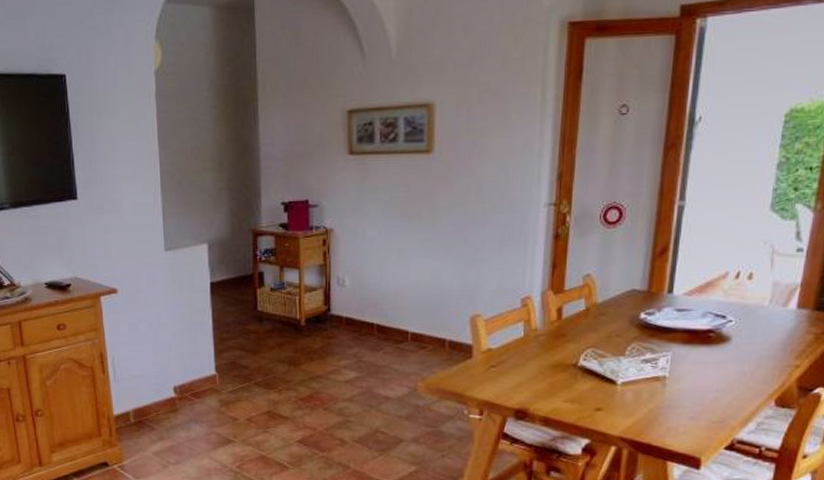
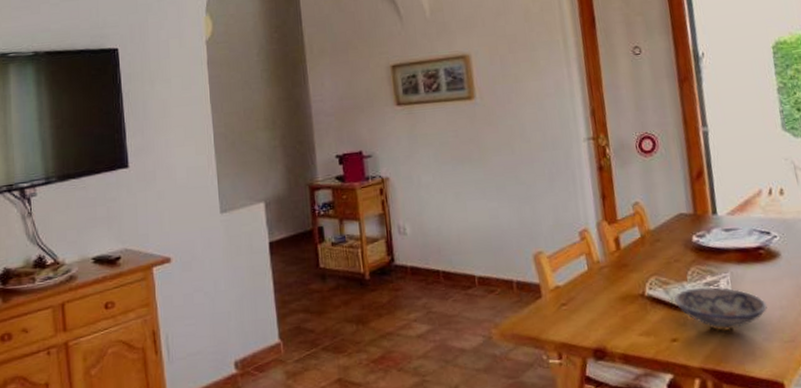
bowl: none [607,363,703,406] -> present [674,286,767,331]

